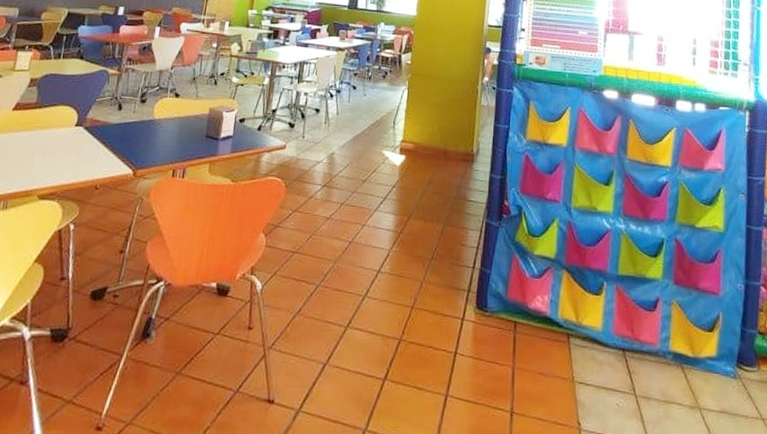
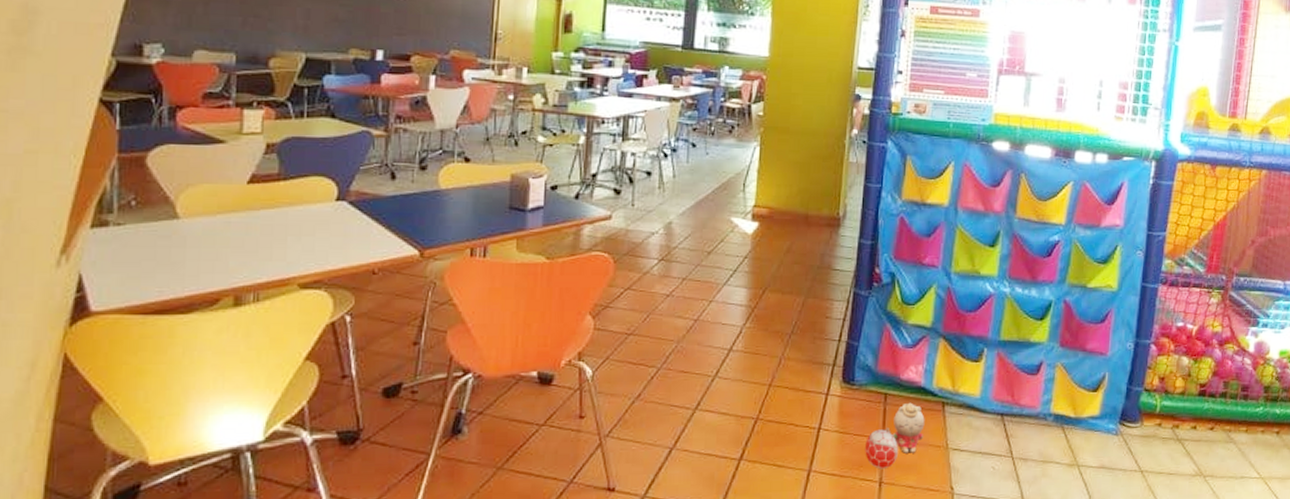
toy ball: none [497,357,529,399] -> present [865,429,899,470]
stuffed toy: none [514,332,552,384] -> present [884,402,925,453]

